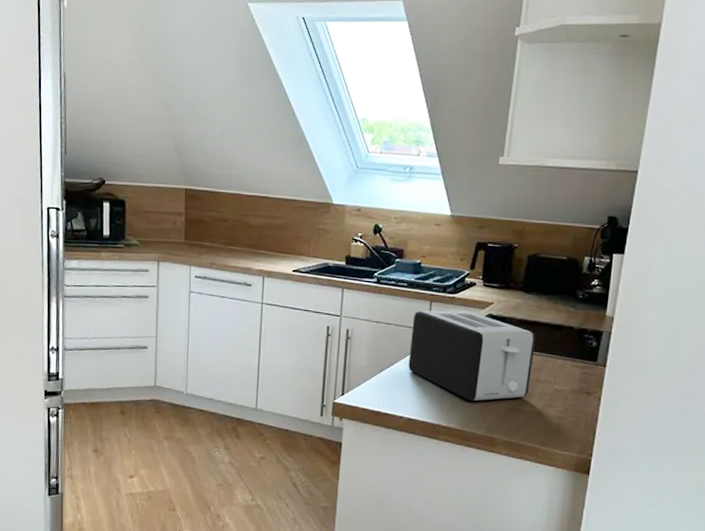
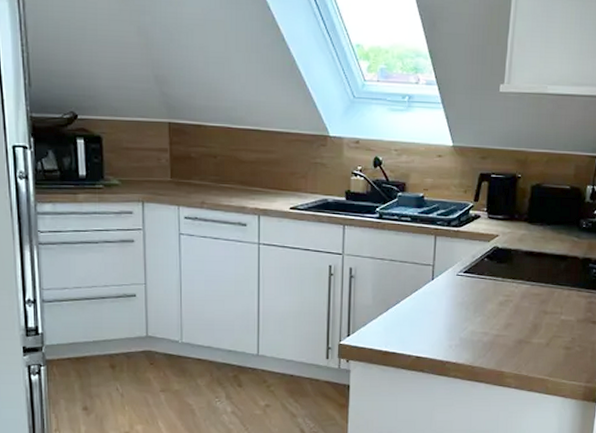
toaster: present [408,310,536,401] -> none [415,244,542,335]

